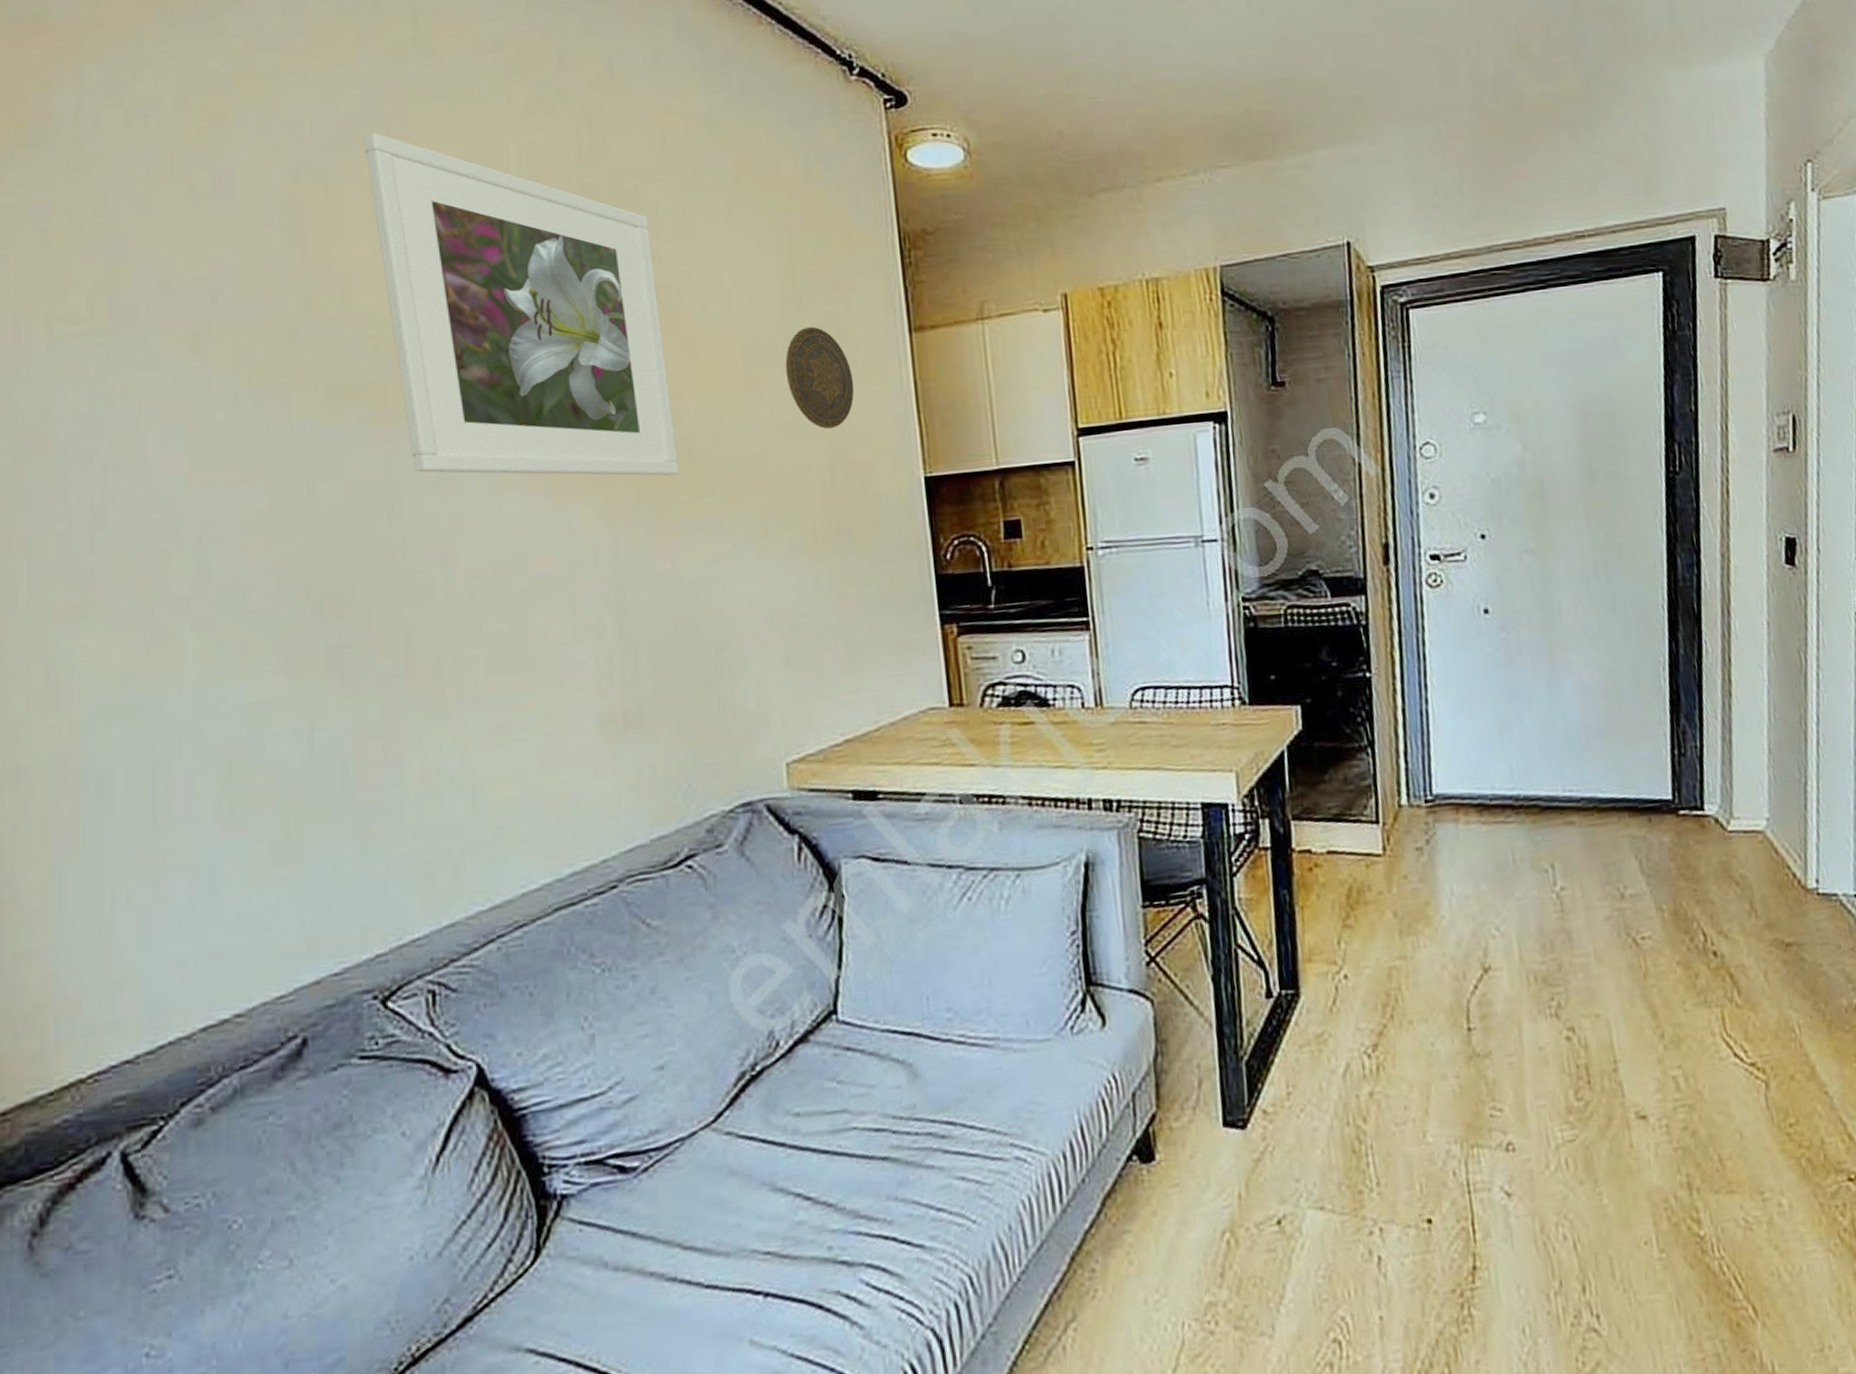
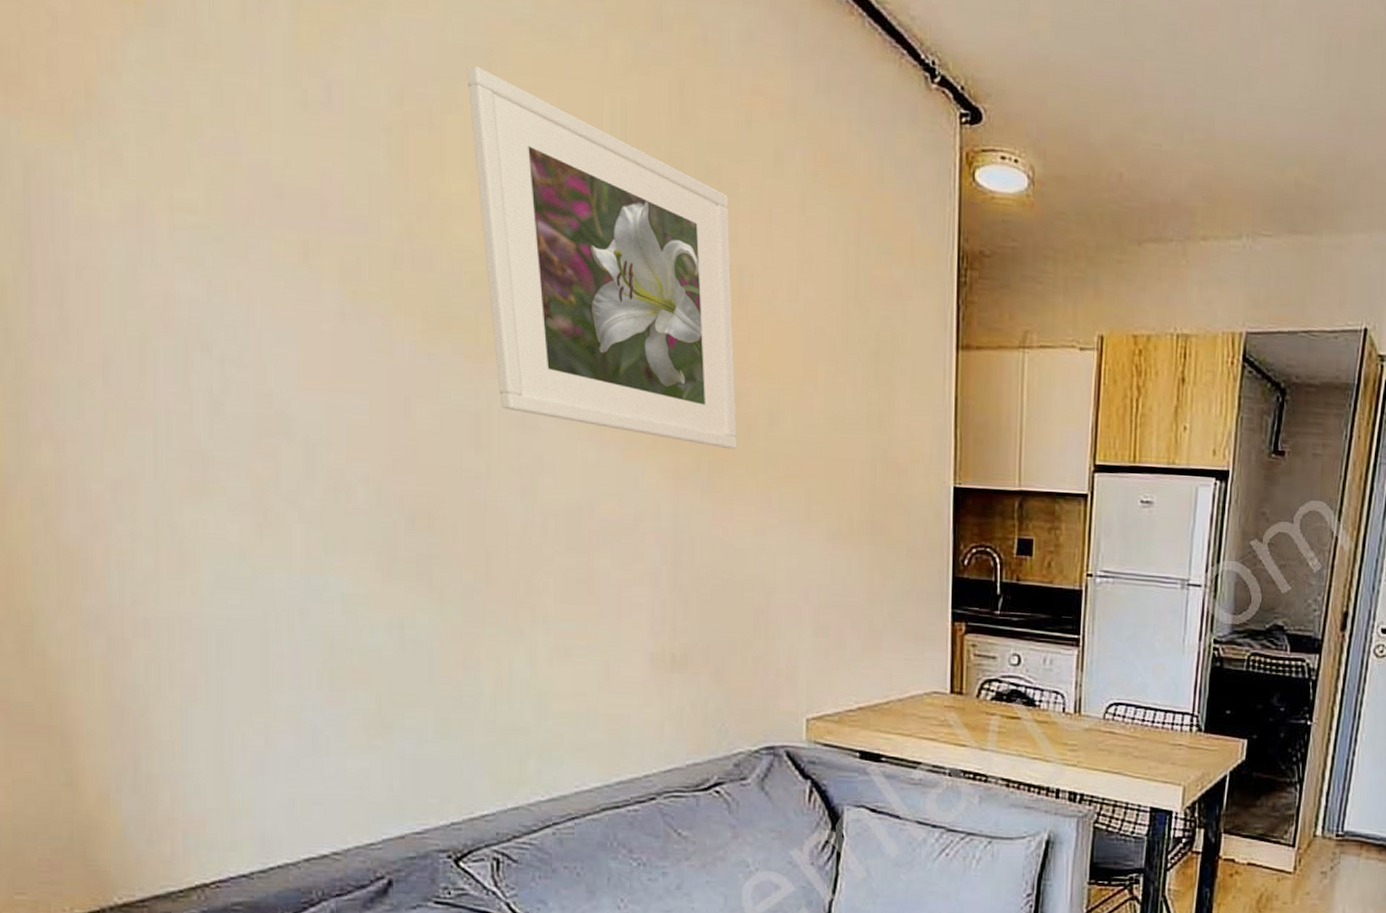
decorative plate: present [785,326,855,429] -> none [841,329,901,429]

